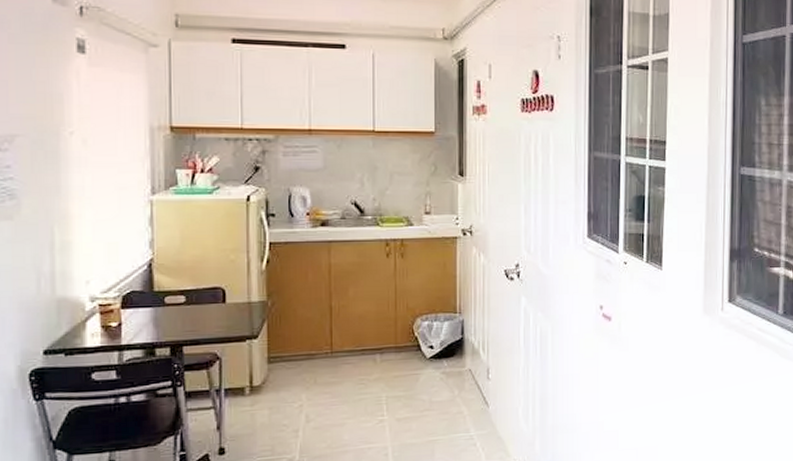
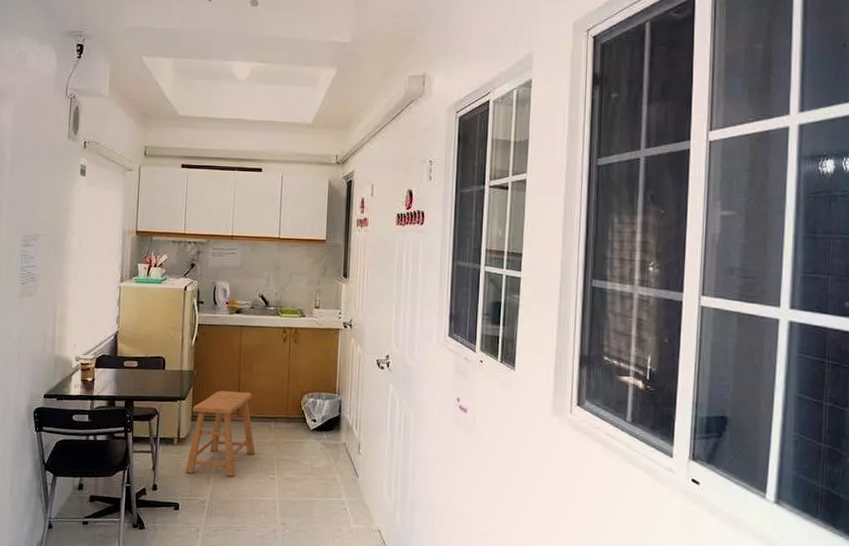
stool: none [264,321,357,428] -> present [185,390,255,477]

